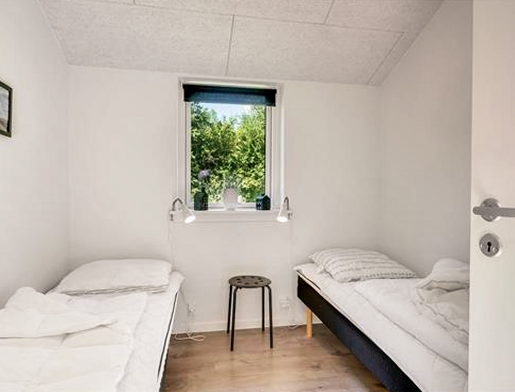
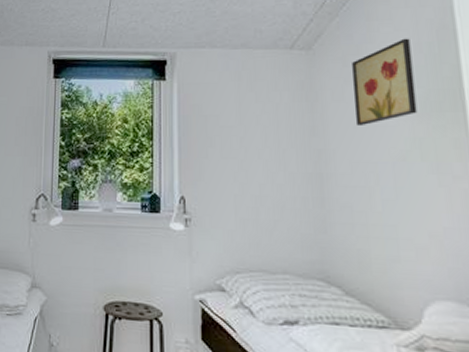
wall art: none [405,80,444,145] -> present [352,38,418,127]

